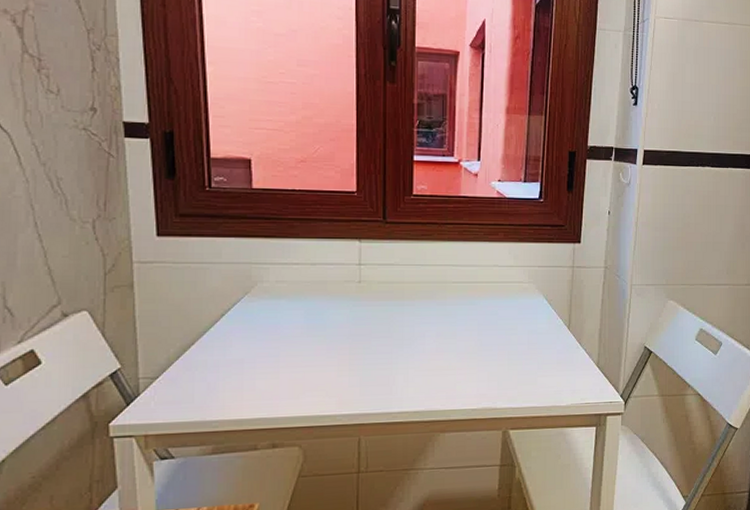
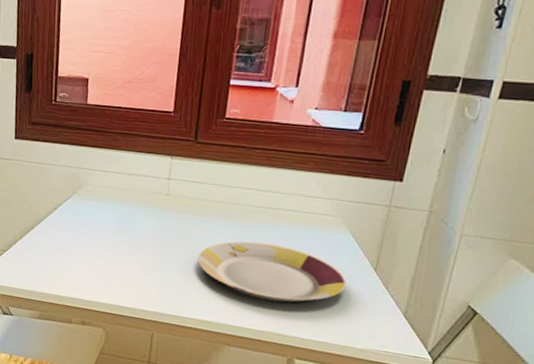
plate: none [400,318,546,376] -> present [197,240,347,303]

